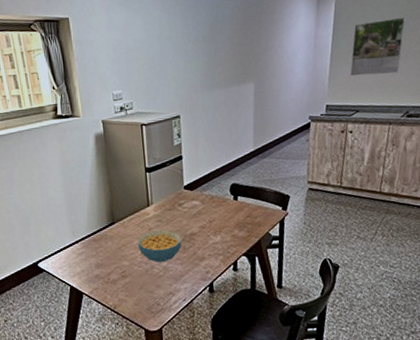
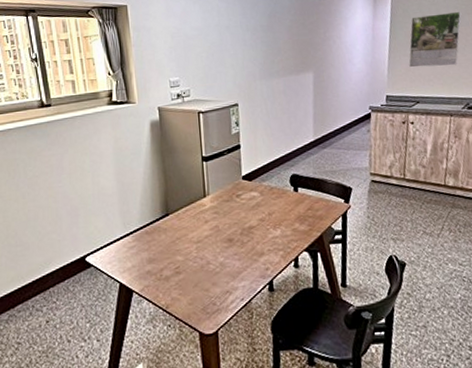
cereal bowl: present [137,230,182,263] -> none [192,222,240,258]

